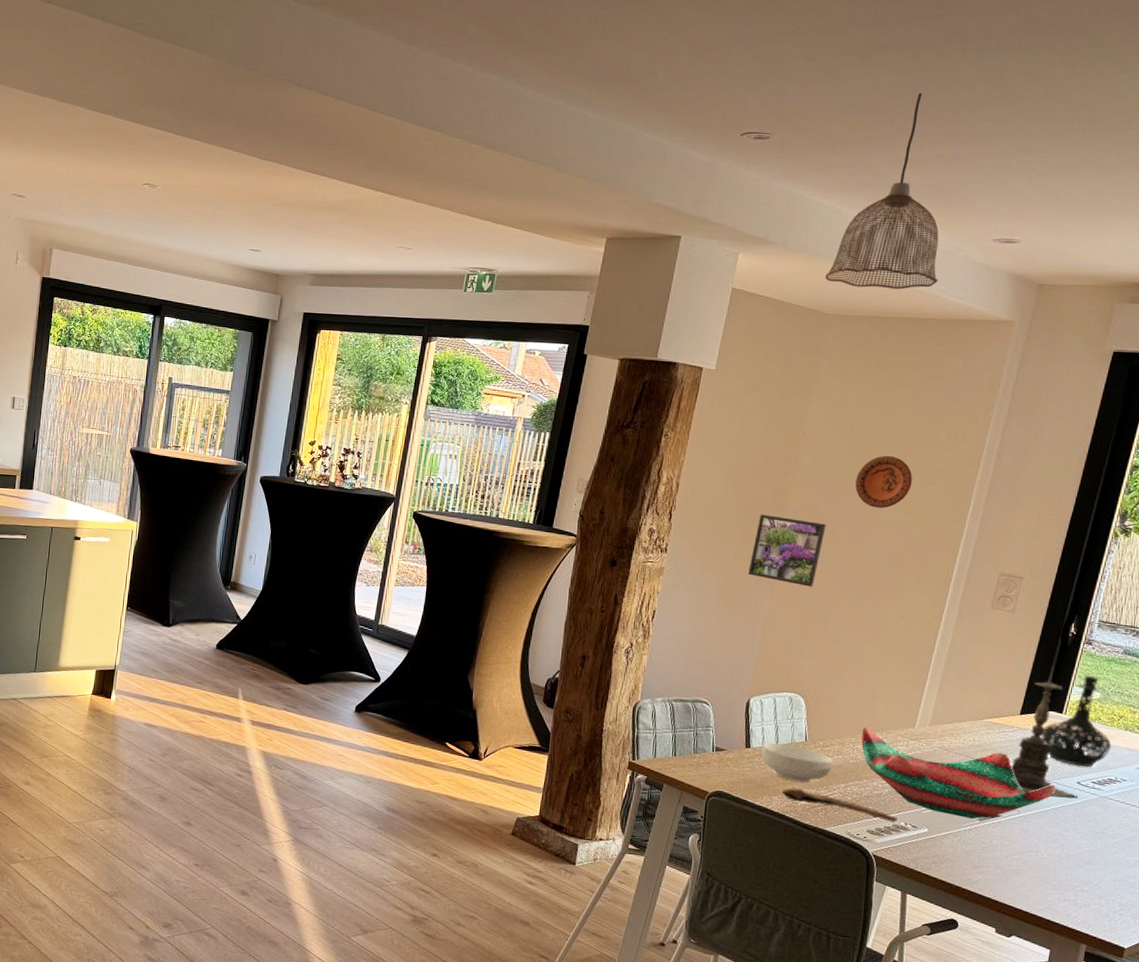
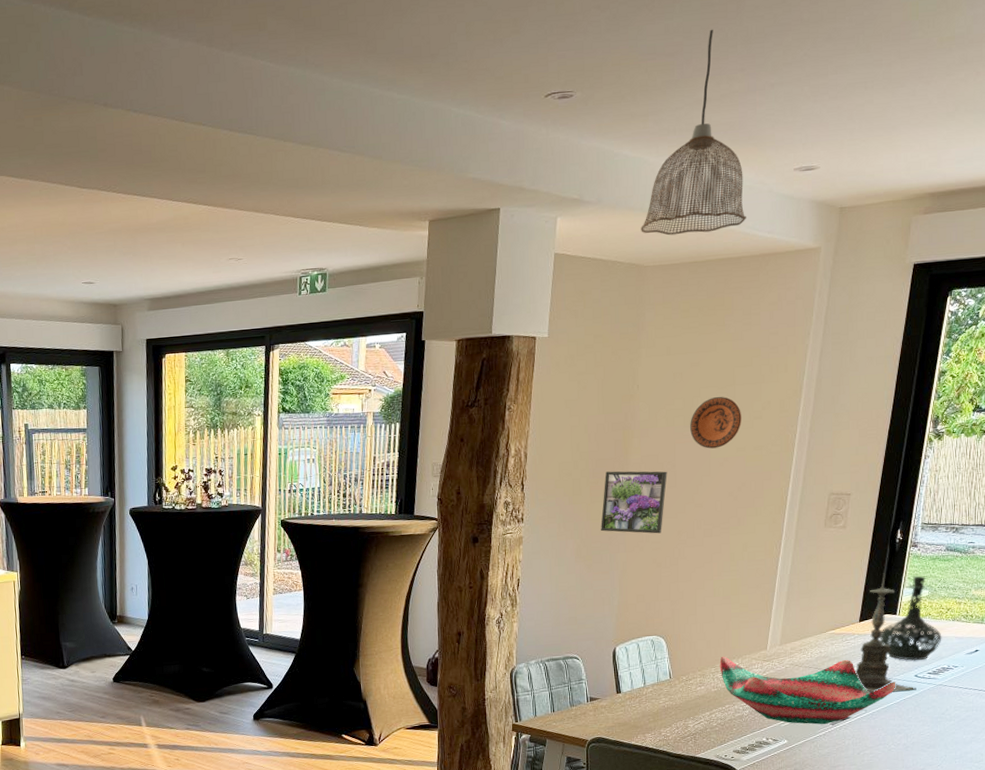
cereal bowl: present [761,742,833,783] -> none [632,684,697,717]
spoon: present [782,786,897,824] -> none [654,721,759,741]

